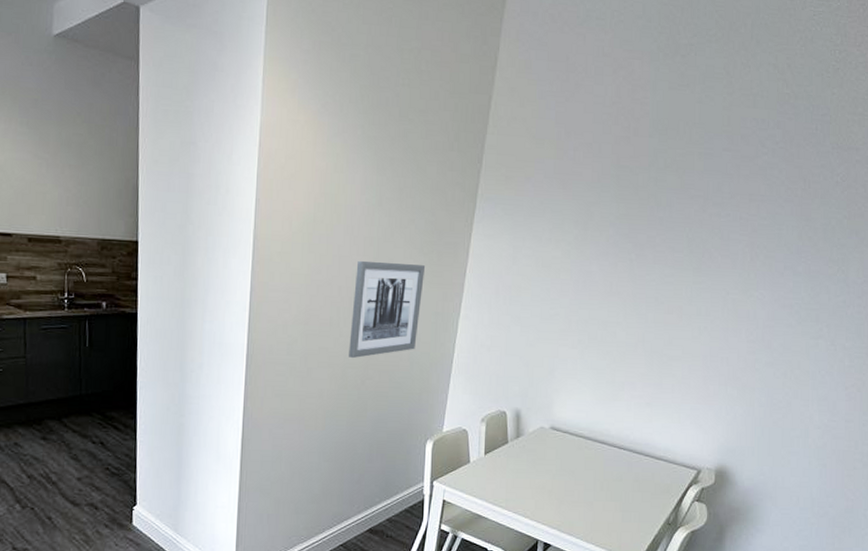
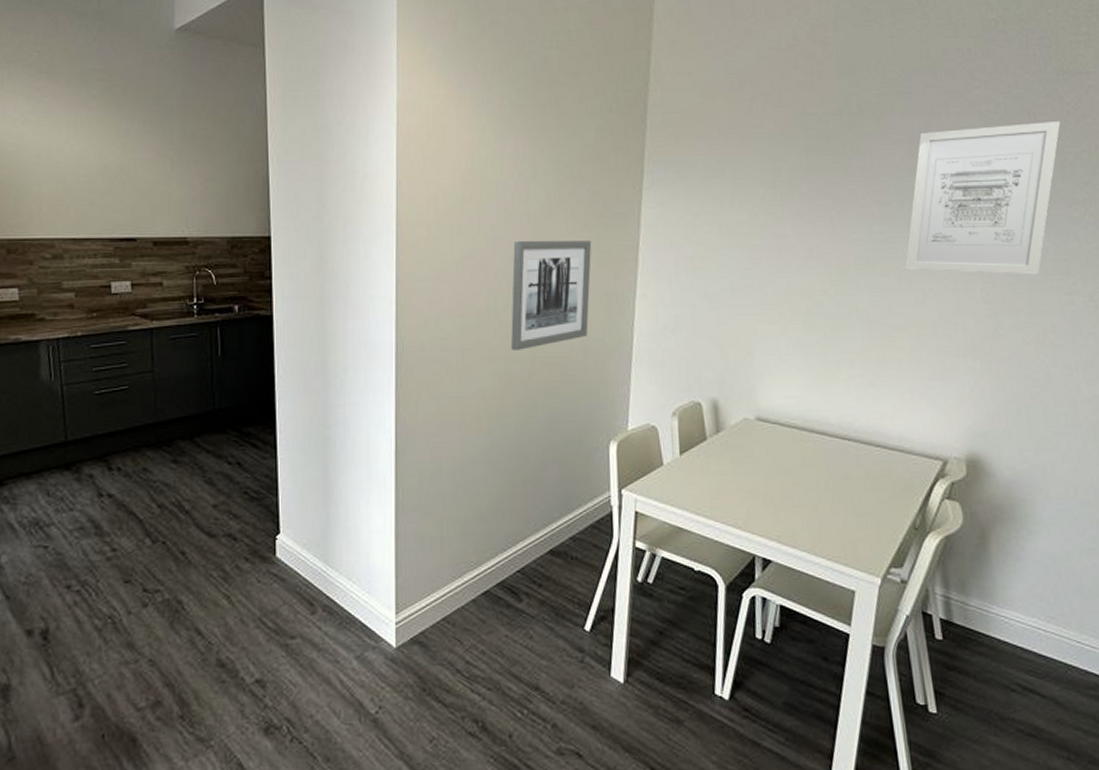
wall art: none [687,189,829,320] -> present [905,120,1061,275]

